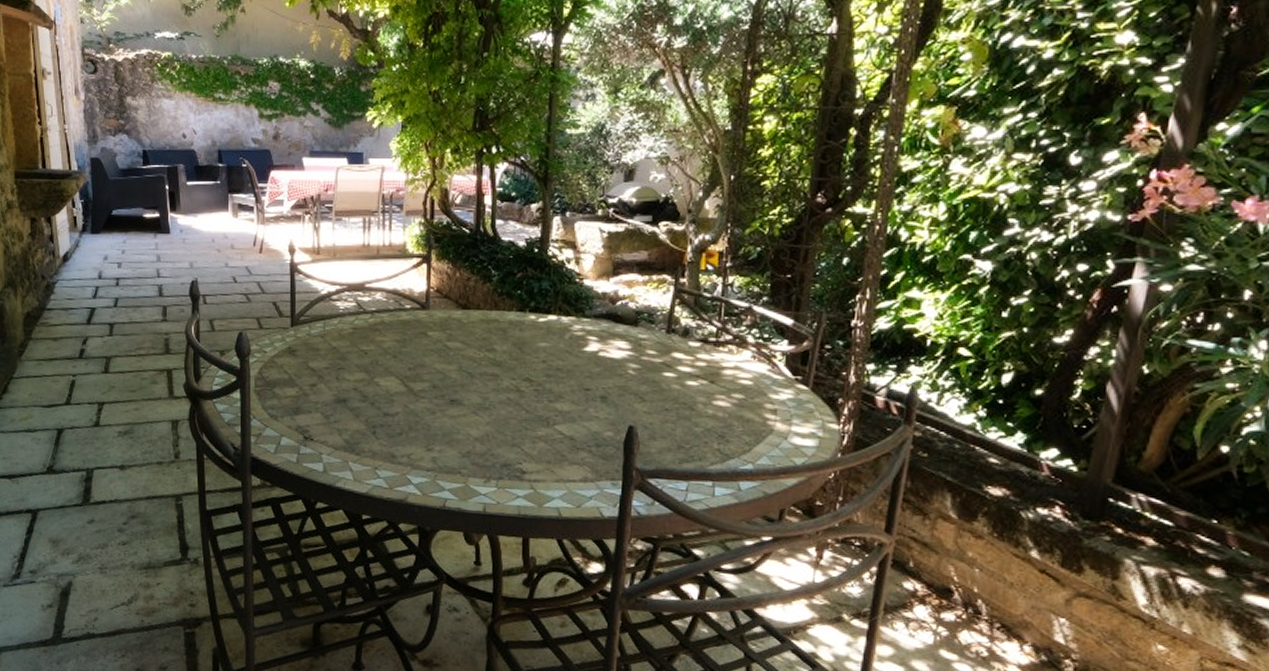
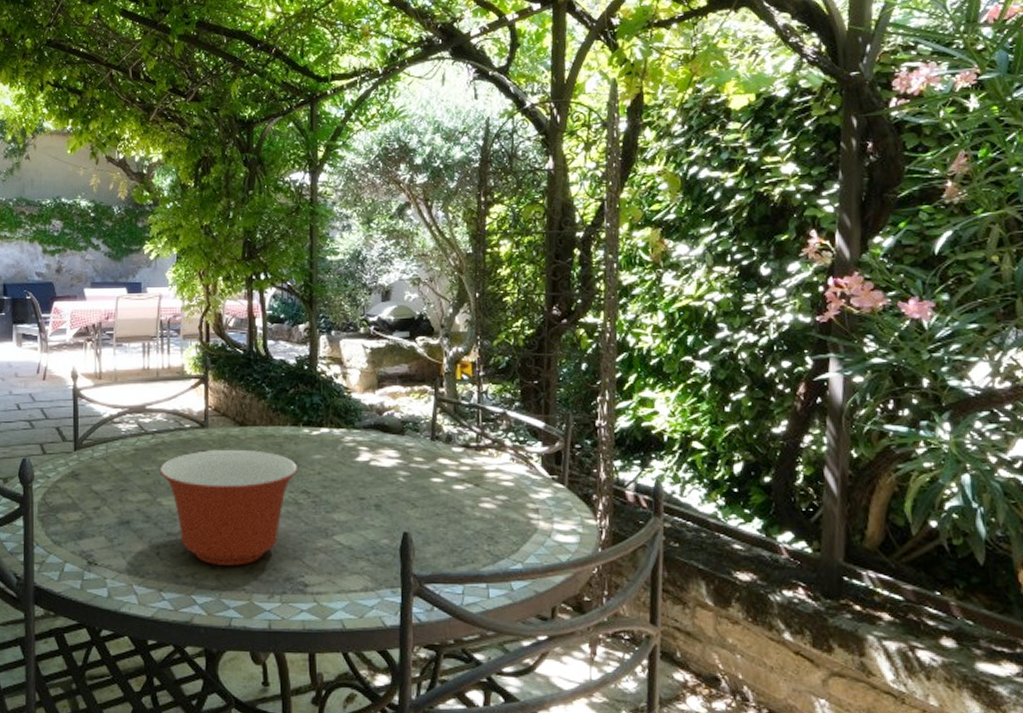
mixing bowl: none [377,332,522,449] -> present [159,449,298,566]

